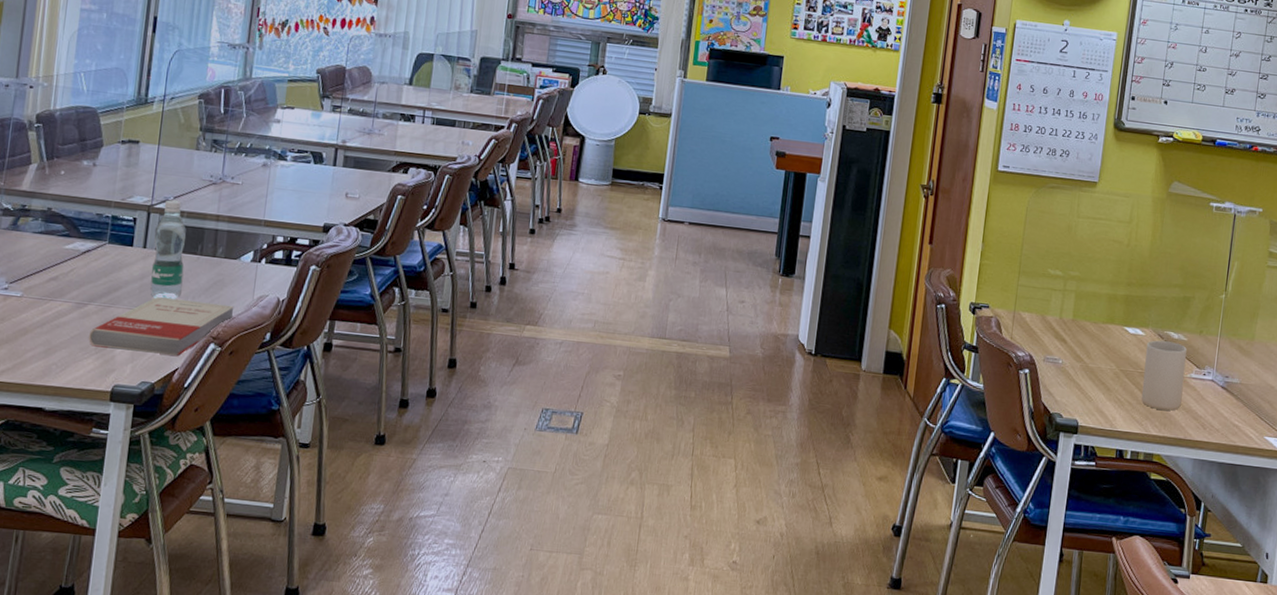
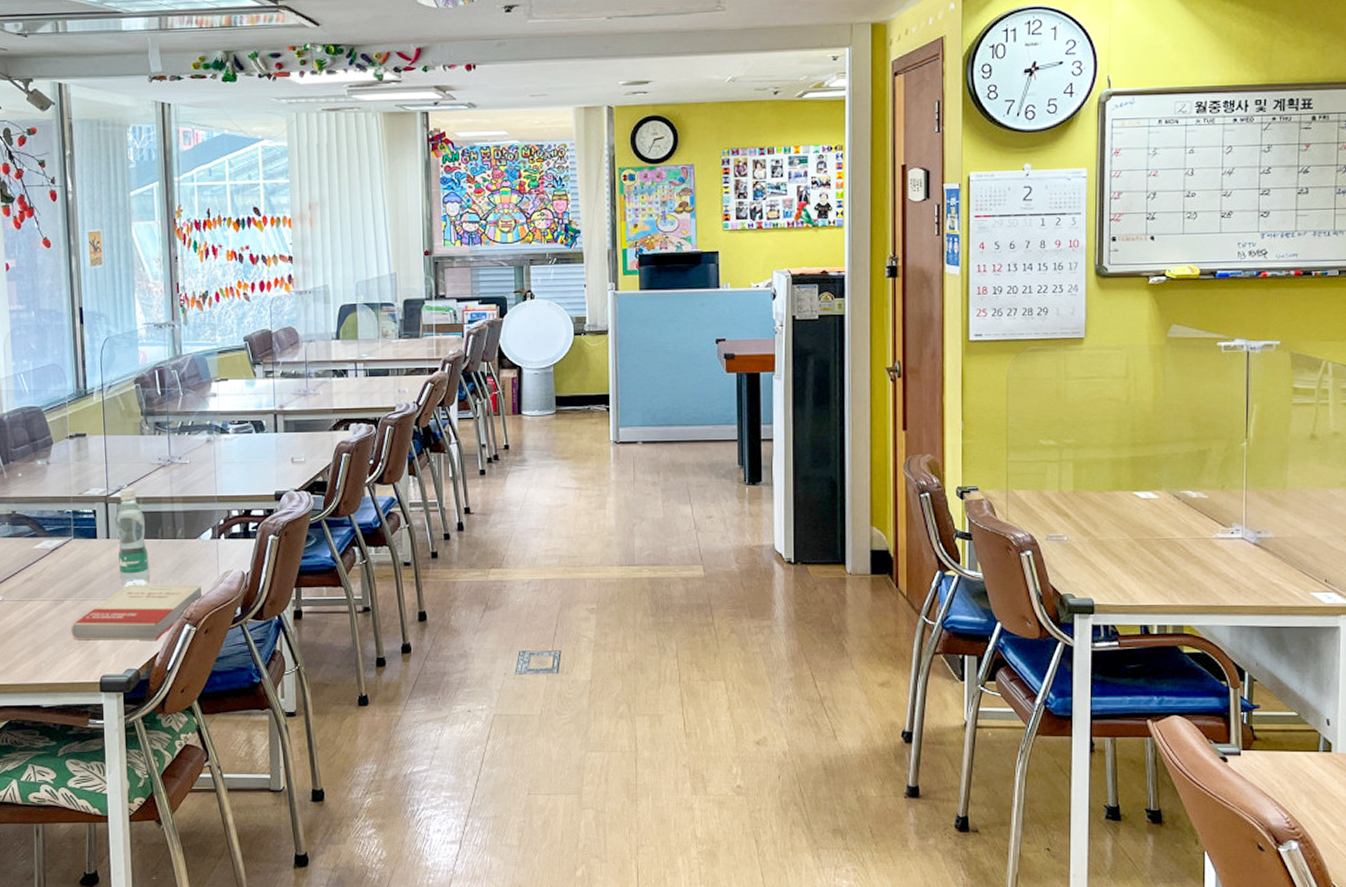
cup: present [1141,340,1187,411] -> none [1161,502,1210,577]

